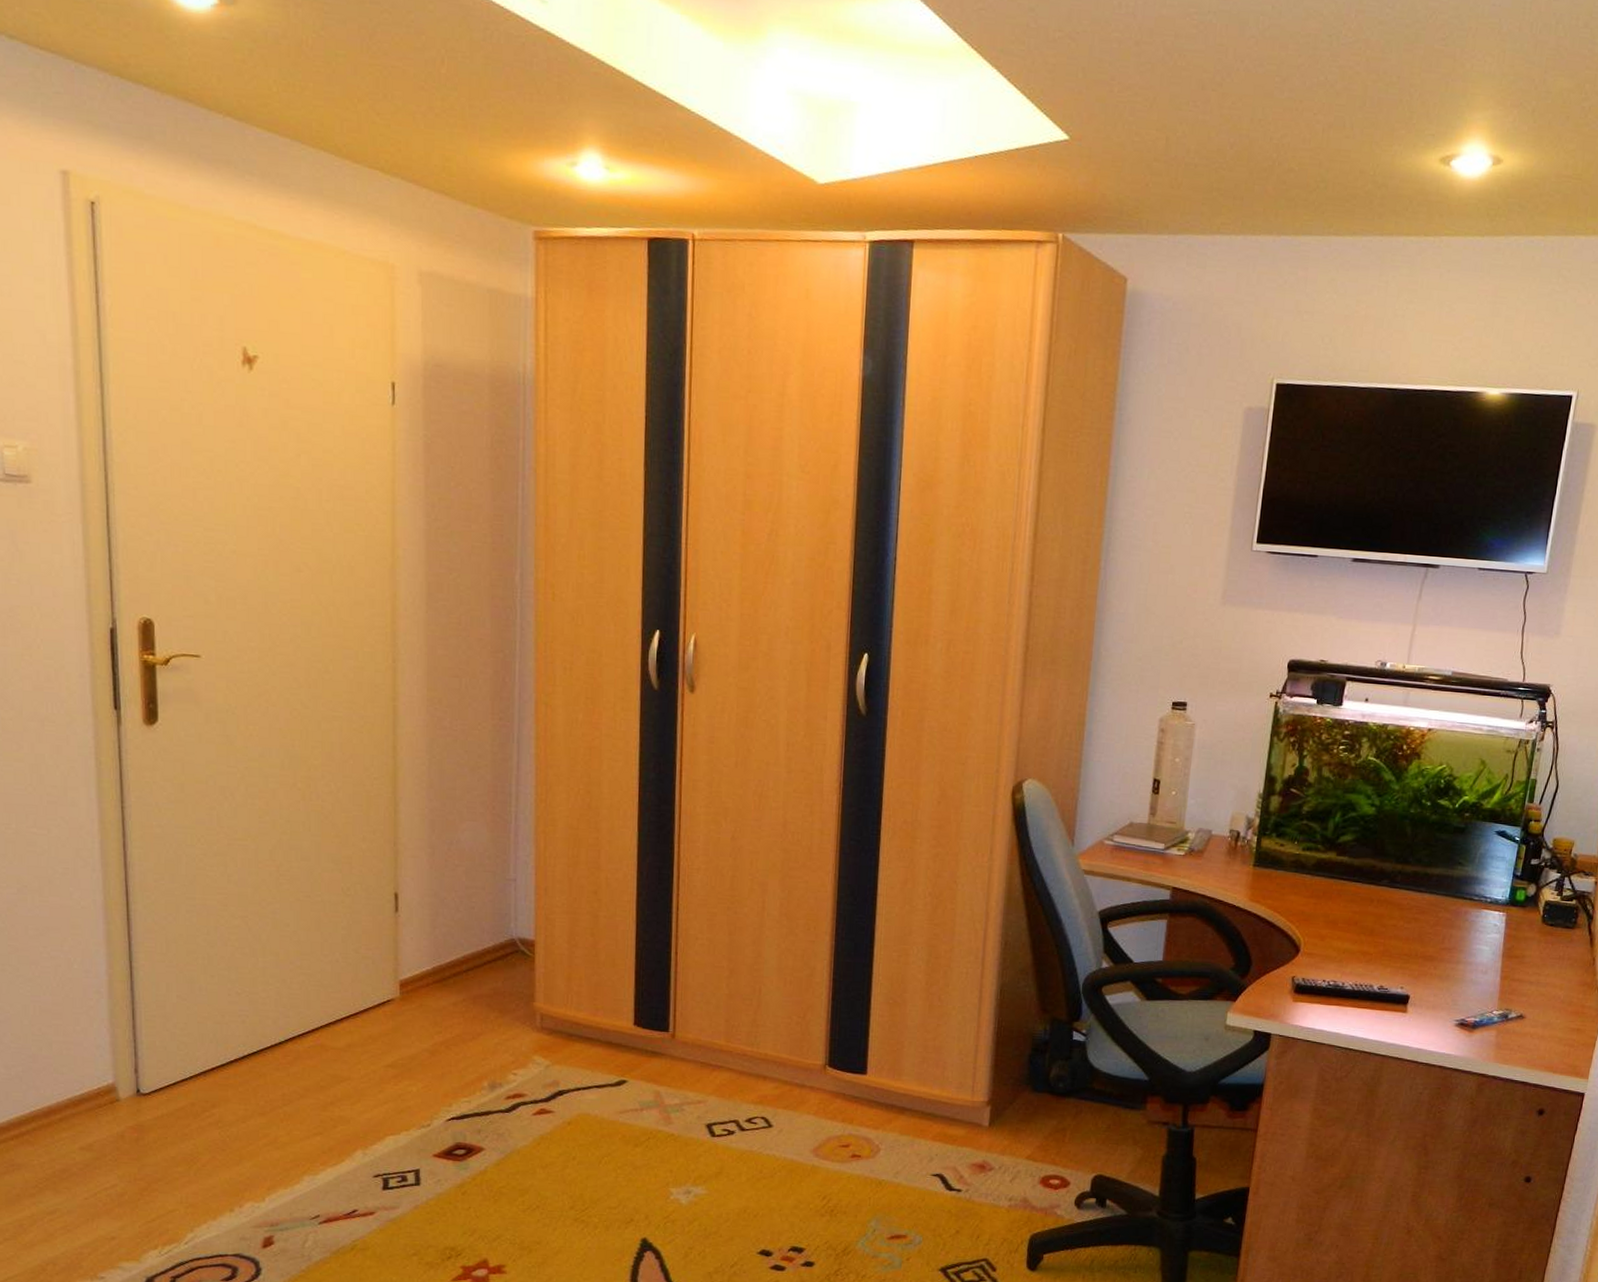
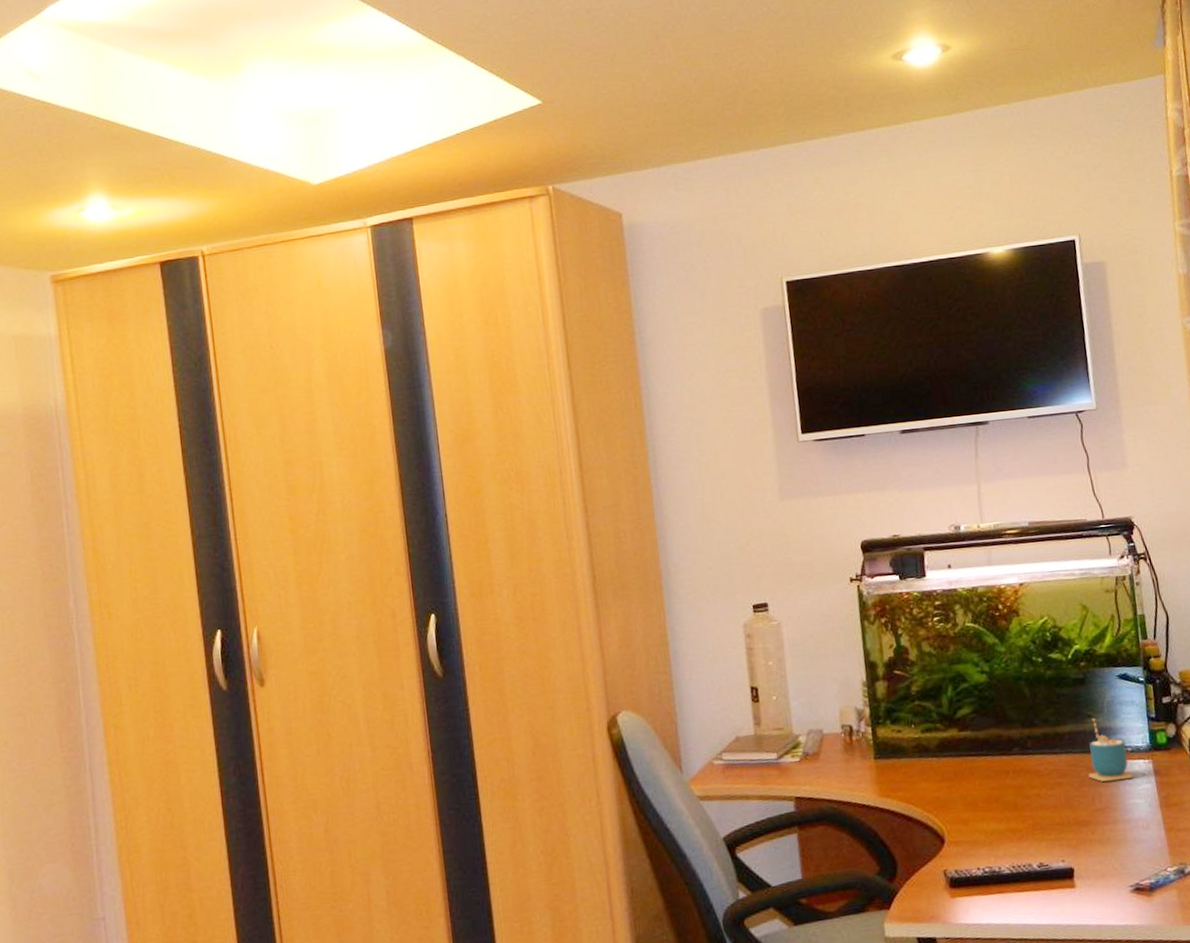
cup: none [1445,866,1487,927] -> present [1089,718,1134,782]

